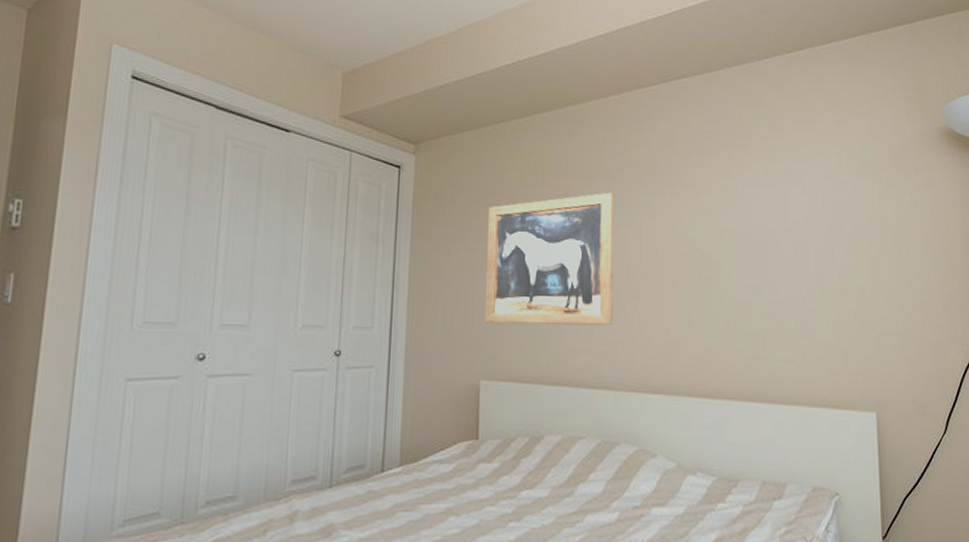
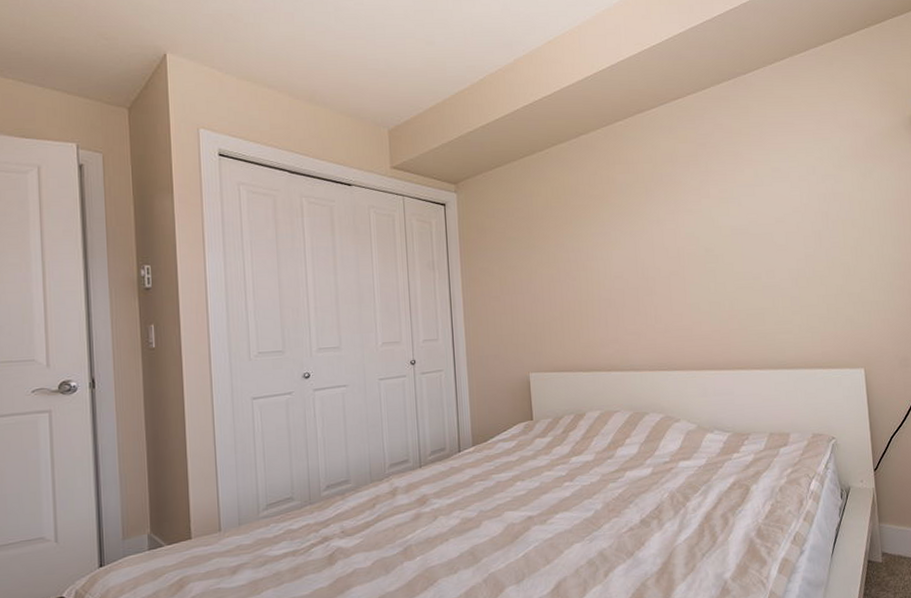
wall art: present [485,192,614,326] -> none [521,206,634,327]

